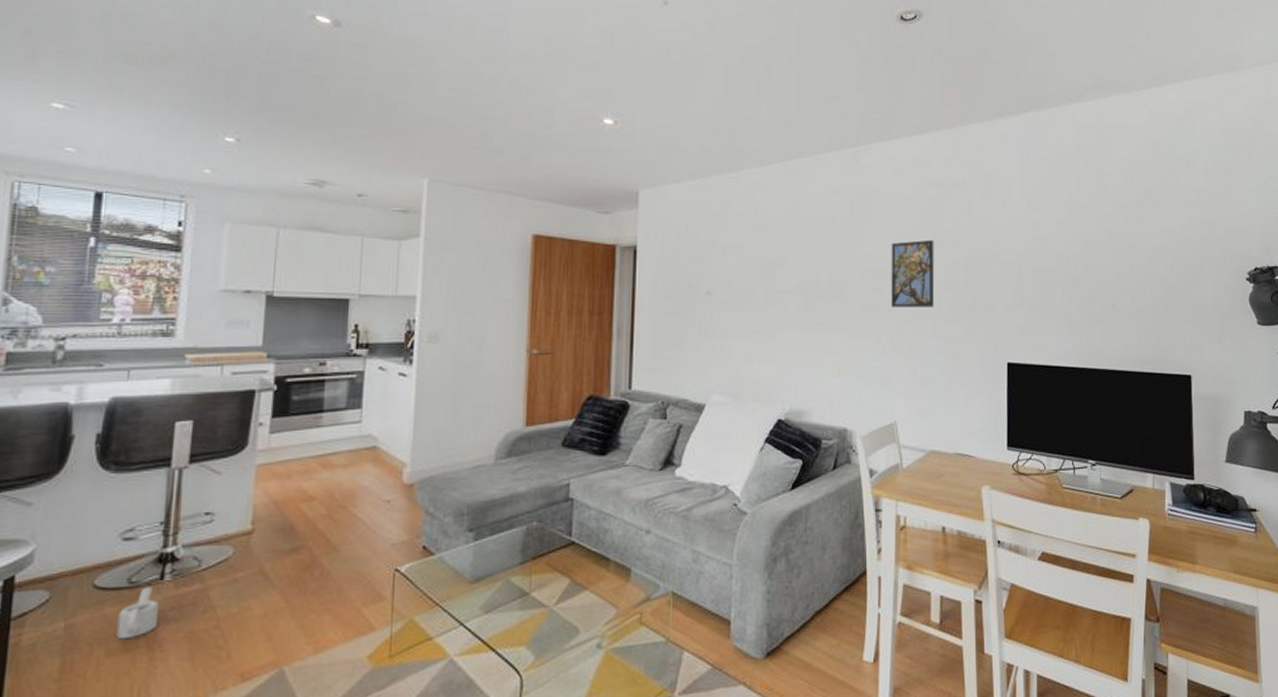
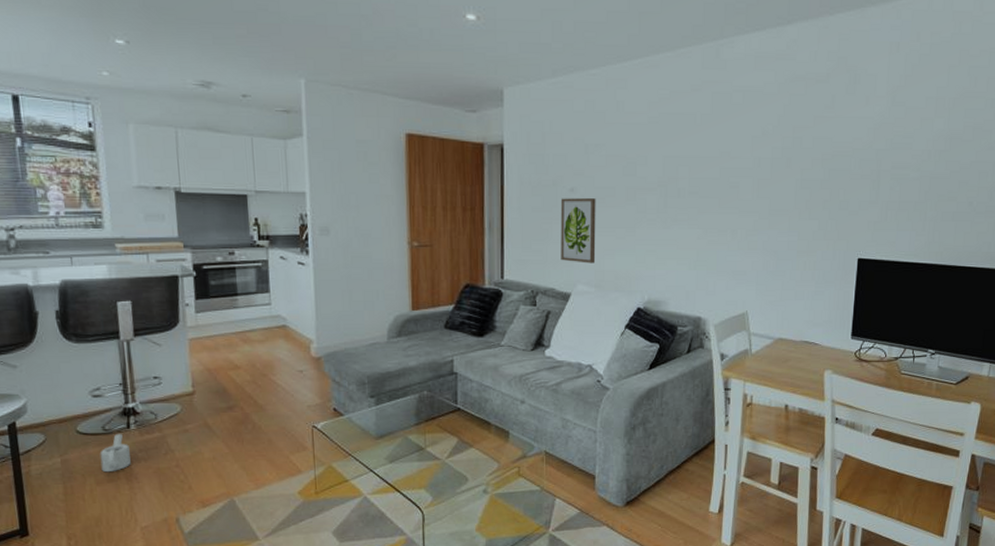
wall art: none [695,301,733,371] -> present [560,198,596,263]
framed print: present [891,239,935,307] -> none [748,136,794,205]

